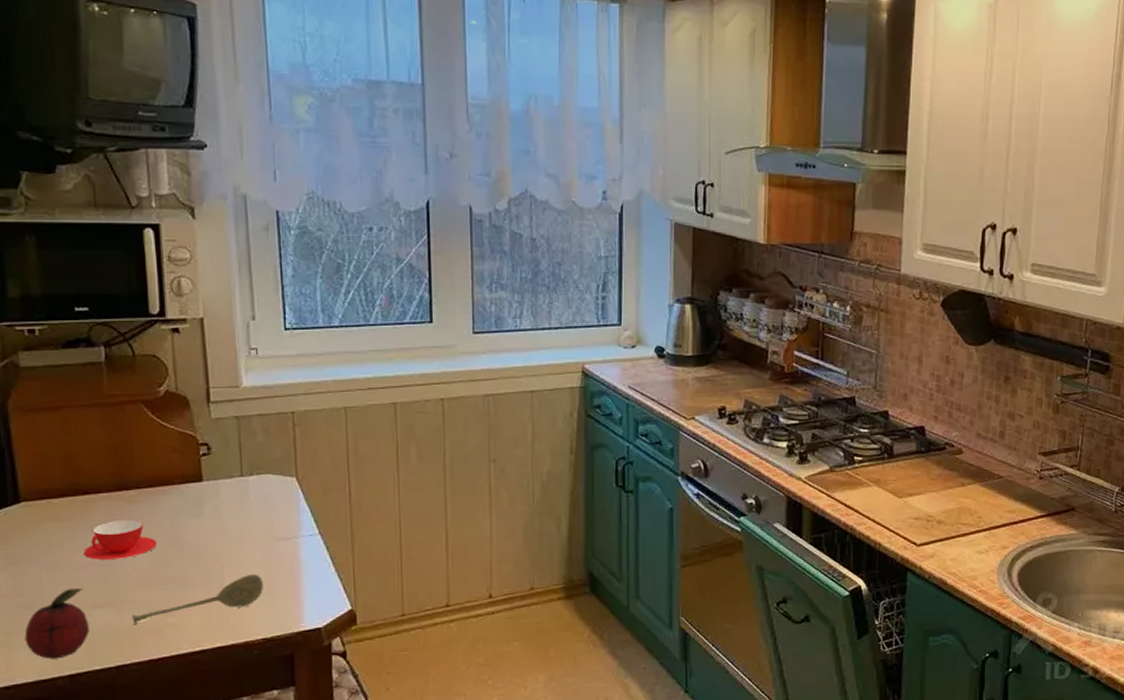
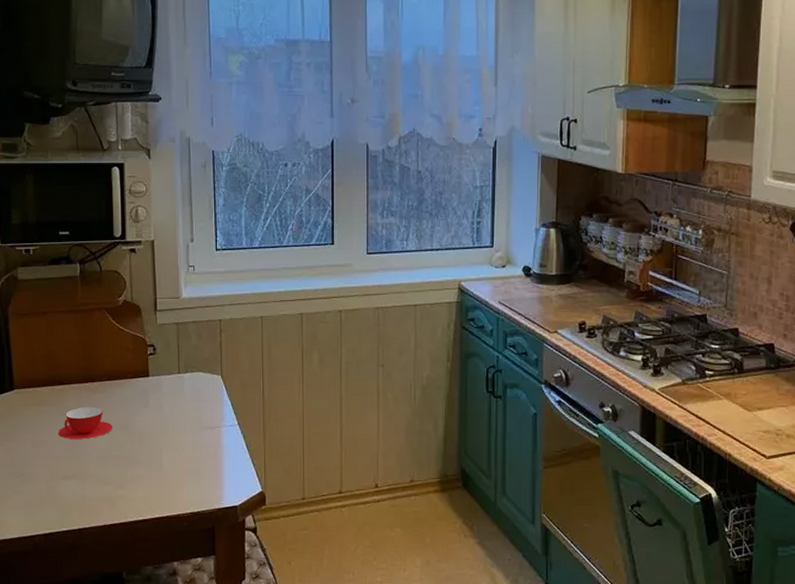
fruit: present [24,587,90,659] -> none [13,461,60,520]
soupspoon: present [132,574,263,624] -> none [92,456,193,494]

